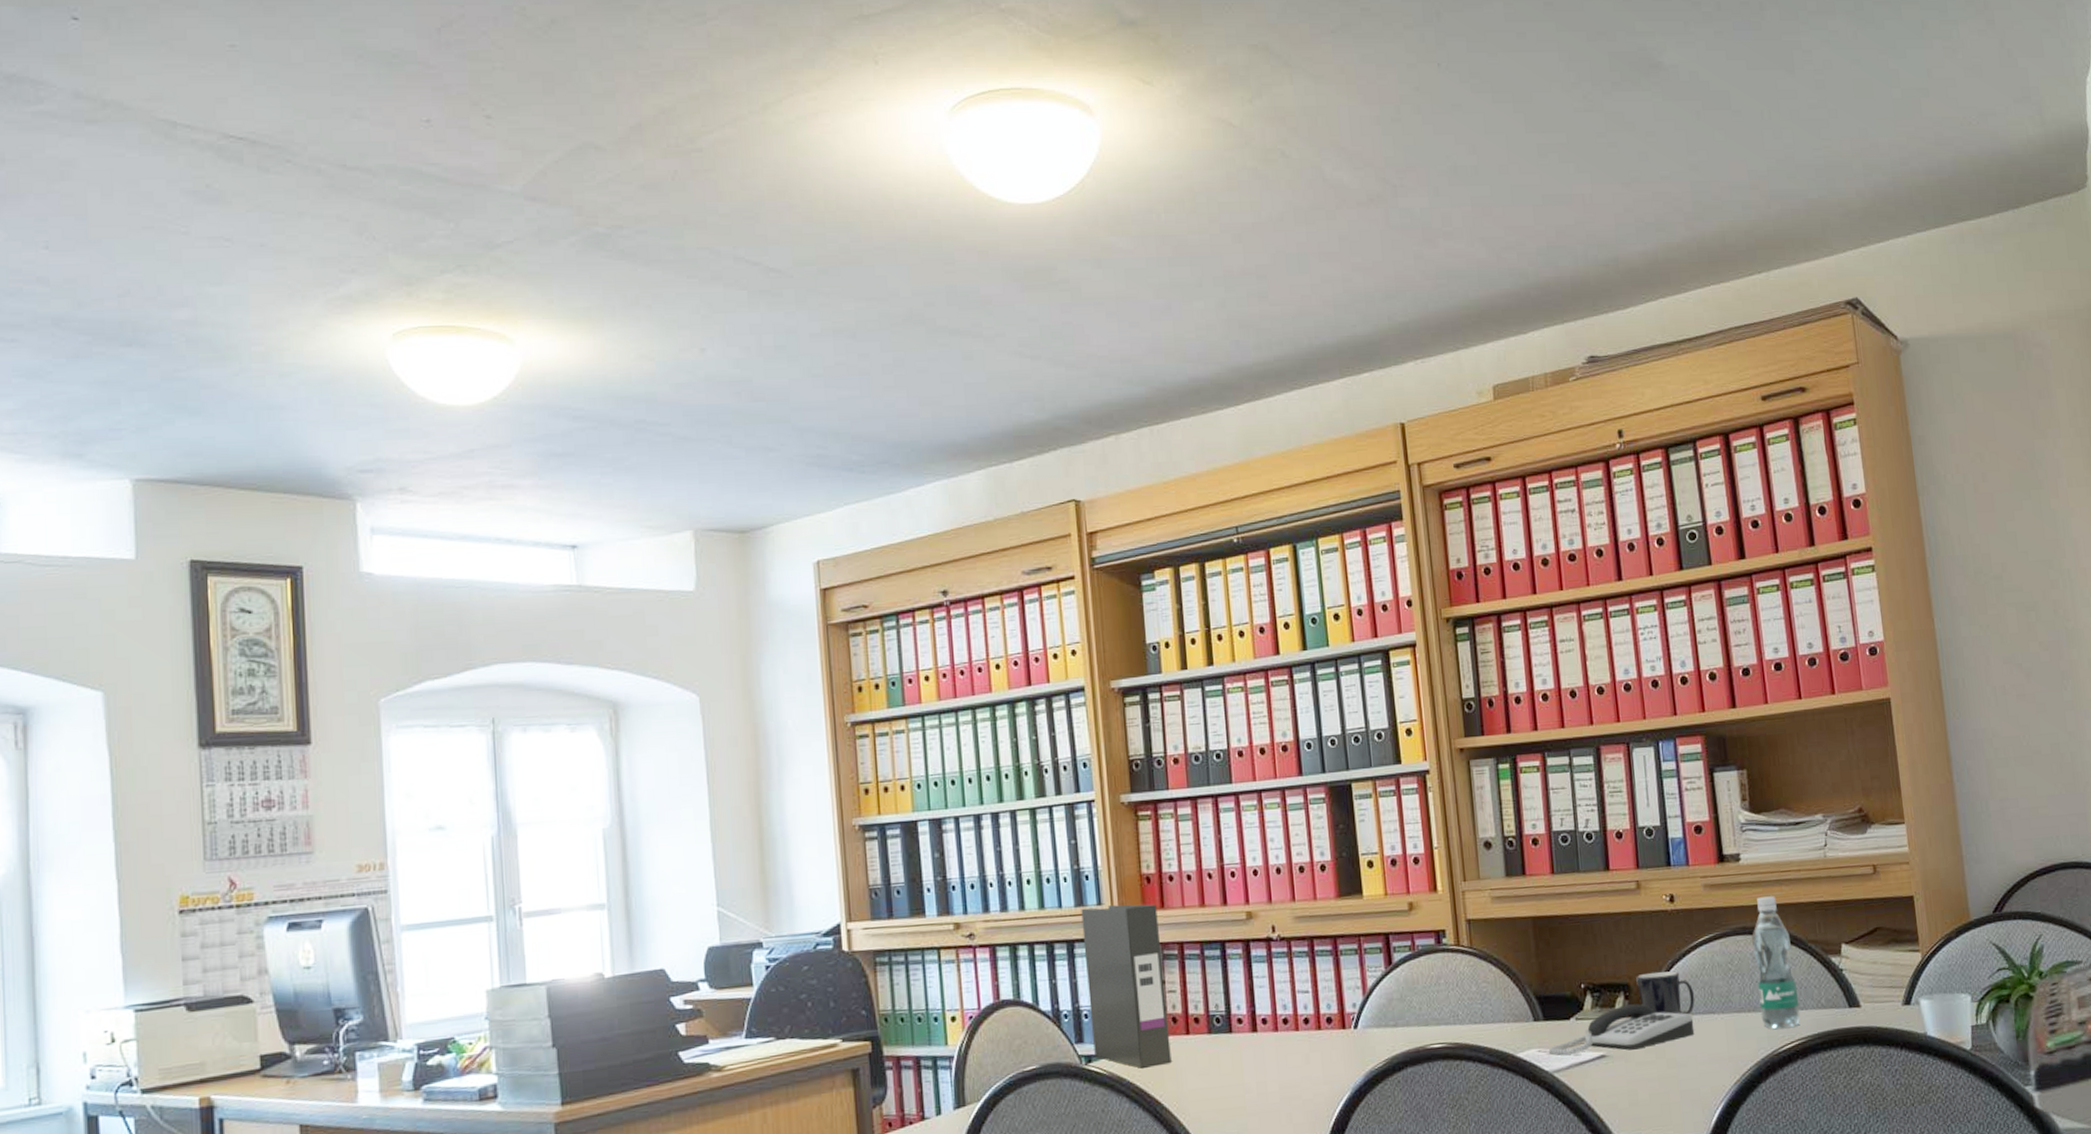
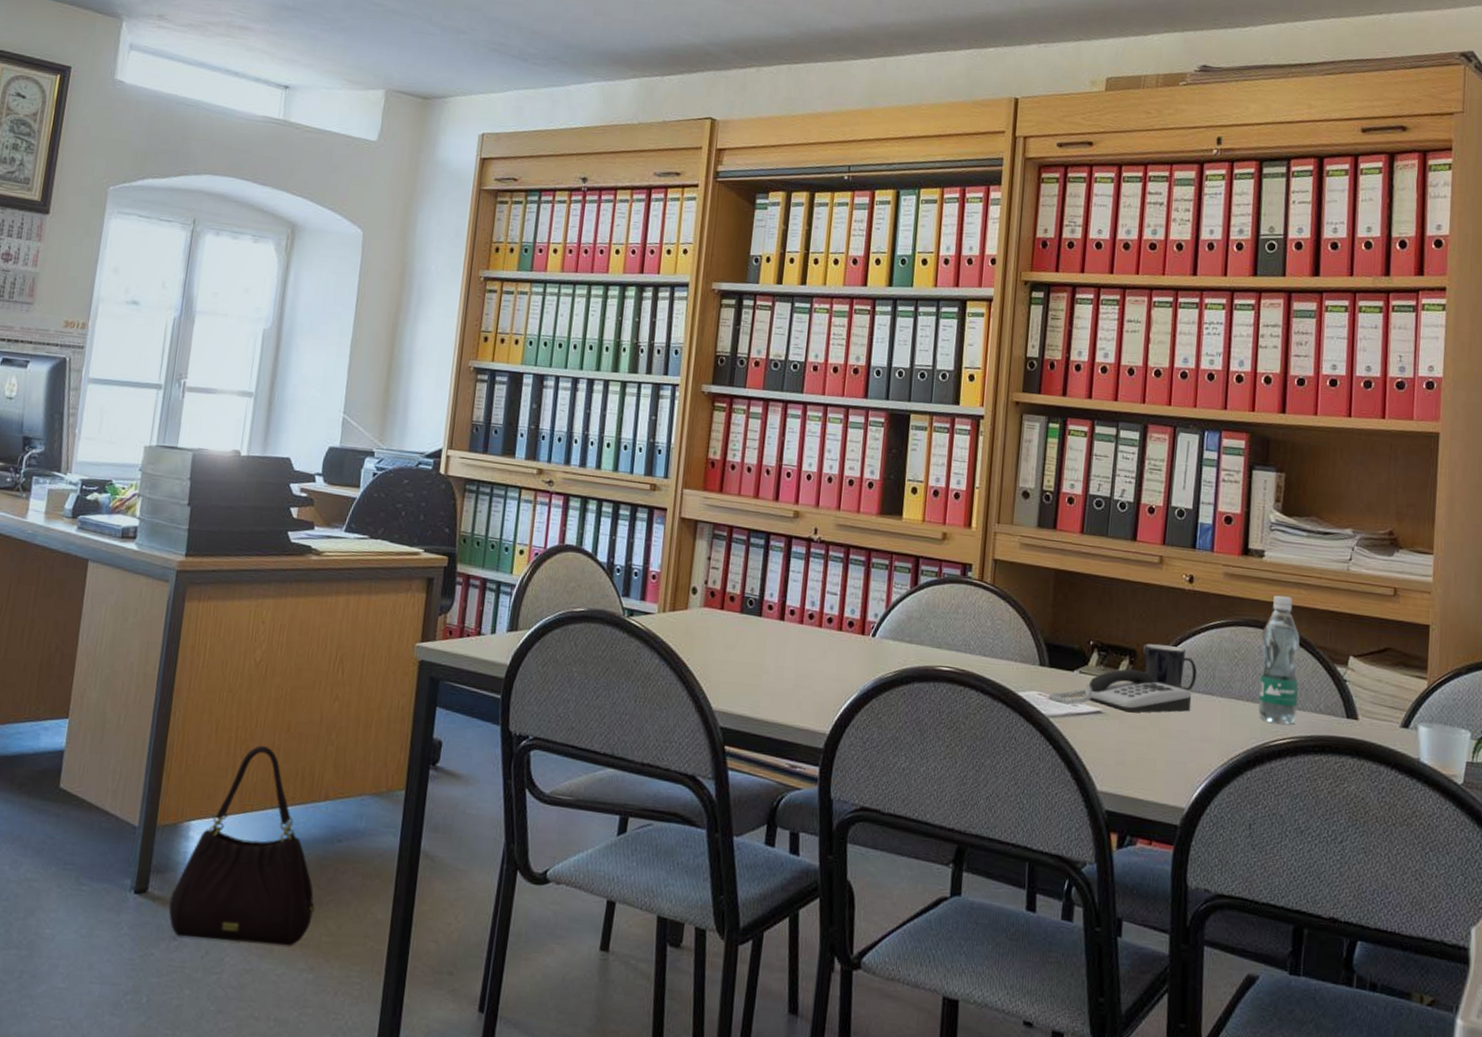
binder: present [1081,904,1172,1069] -> none [637,478,716,633]

